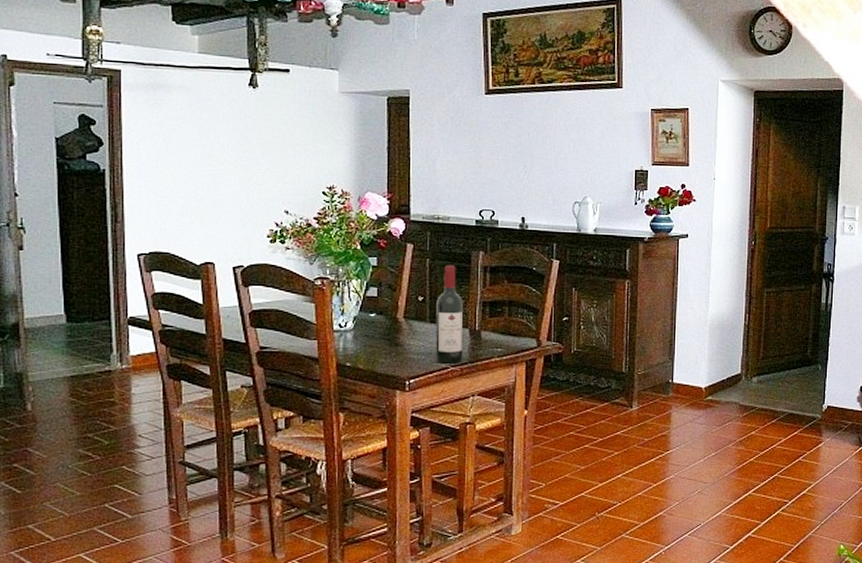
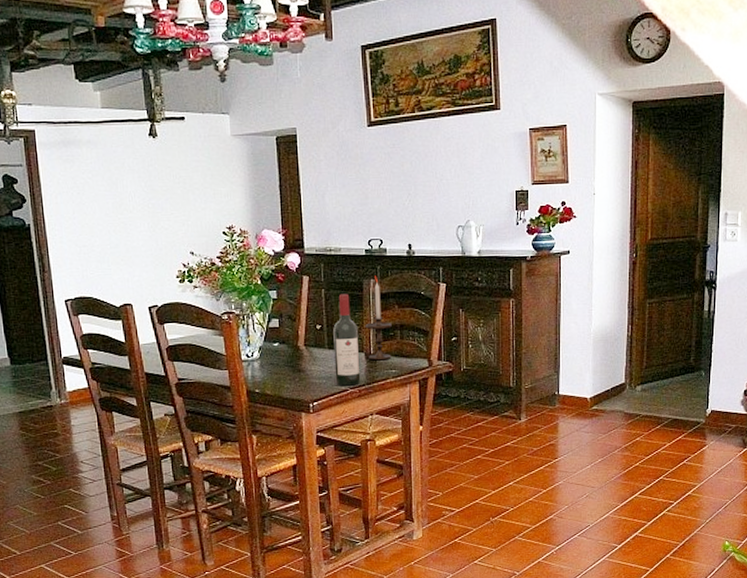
candlestick: none [471,248,500,338] -> present [365,275,392,361]

